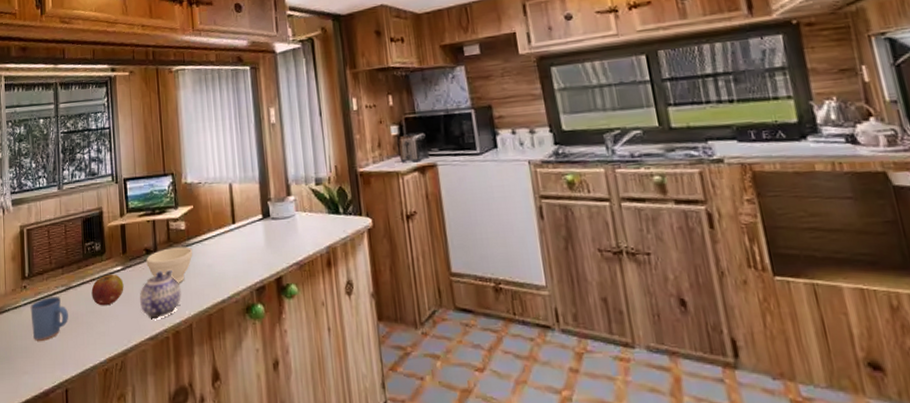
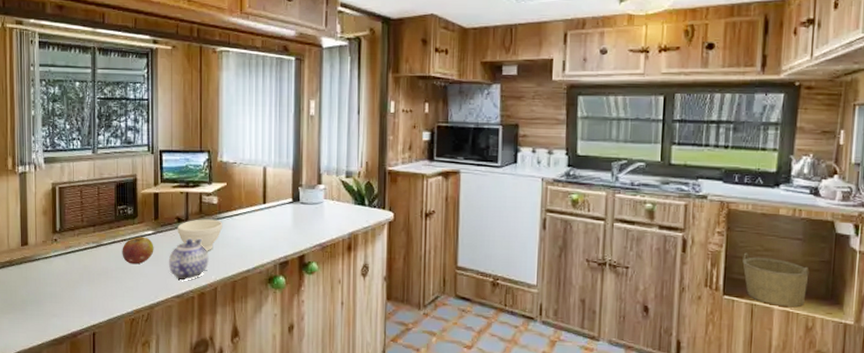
mug: present [30,297,68,341] -> none [61,251,98,289]
toaster: present [399,132,430,164] -> none [427,140,455,168]
basket: none [785,221,880,284] -> present [742,252,810,308]

